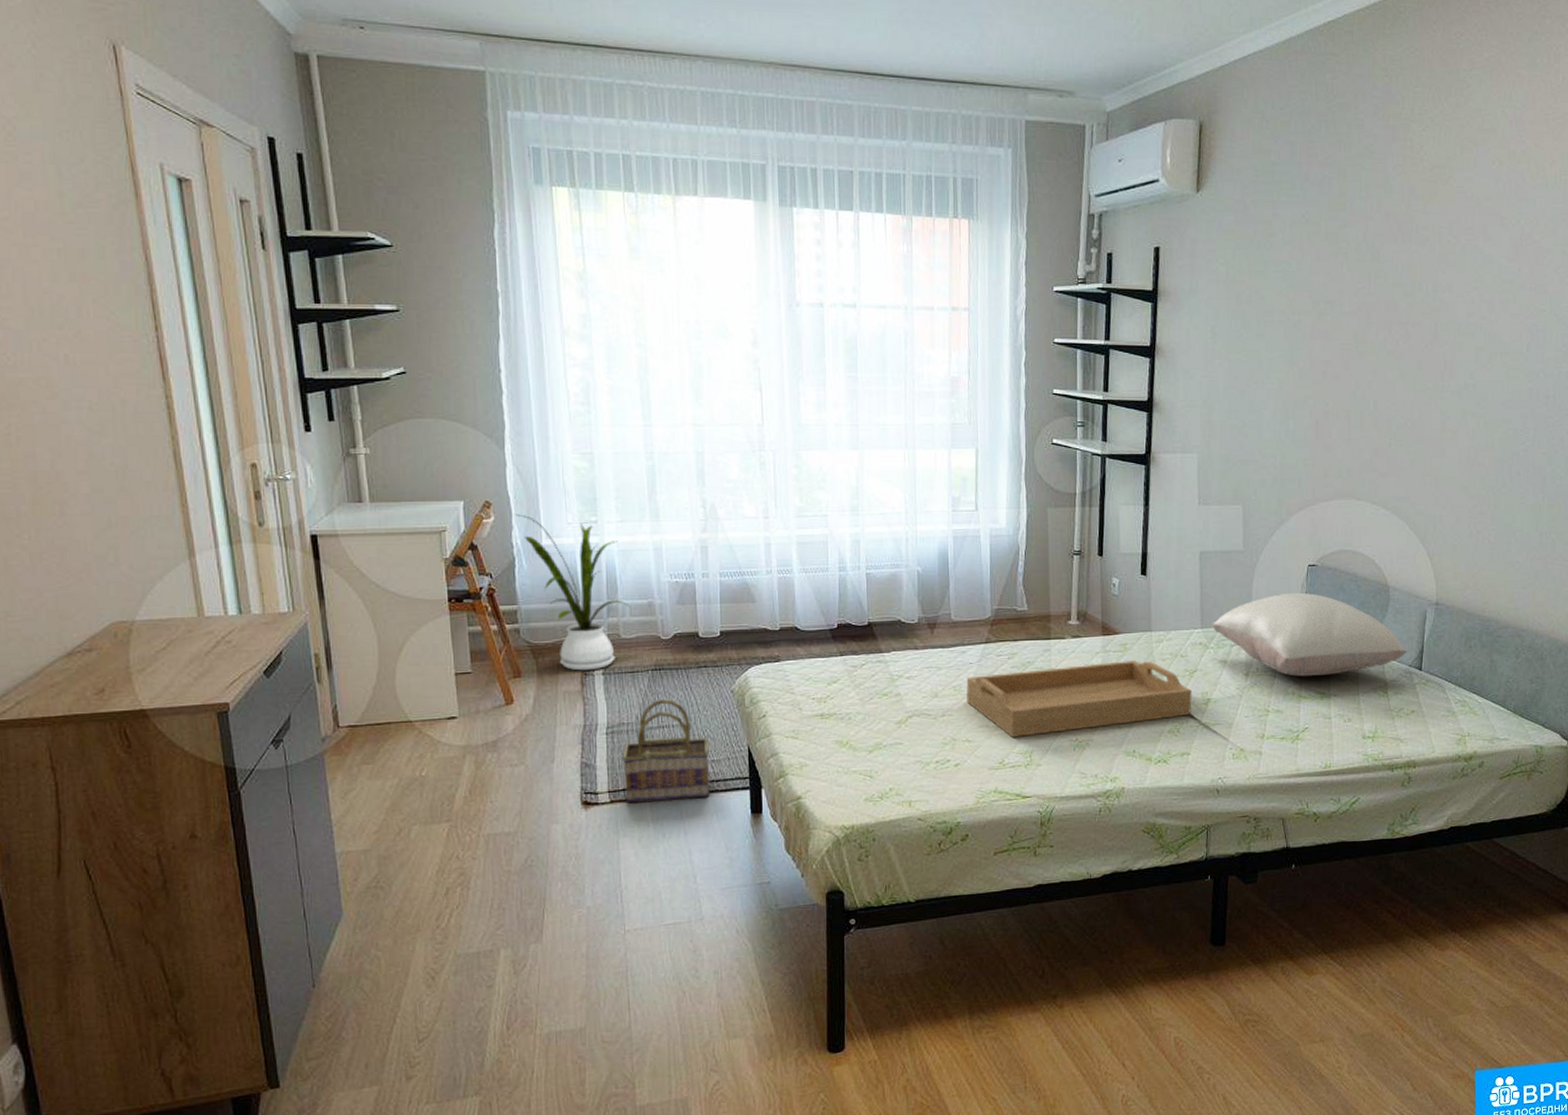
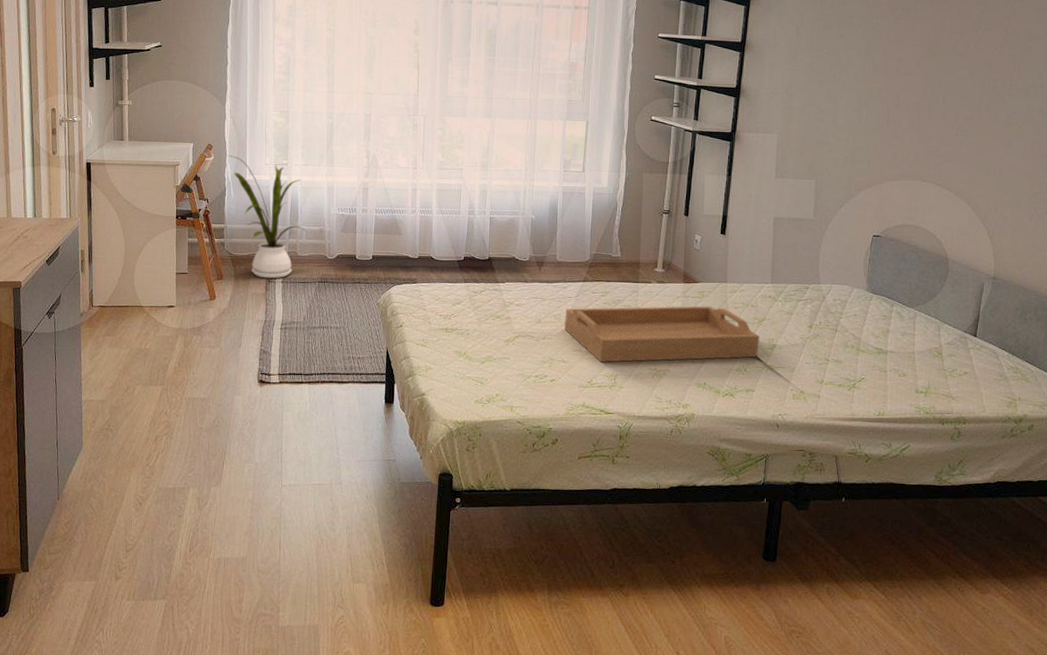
basket: present [622,699,709,804] -> none [291,306,357,387]
pillow: present [1211,592,1408,677] -> none [780,258,964,334]

